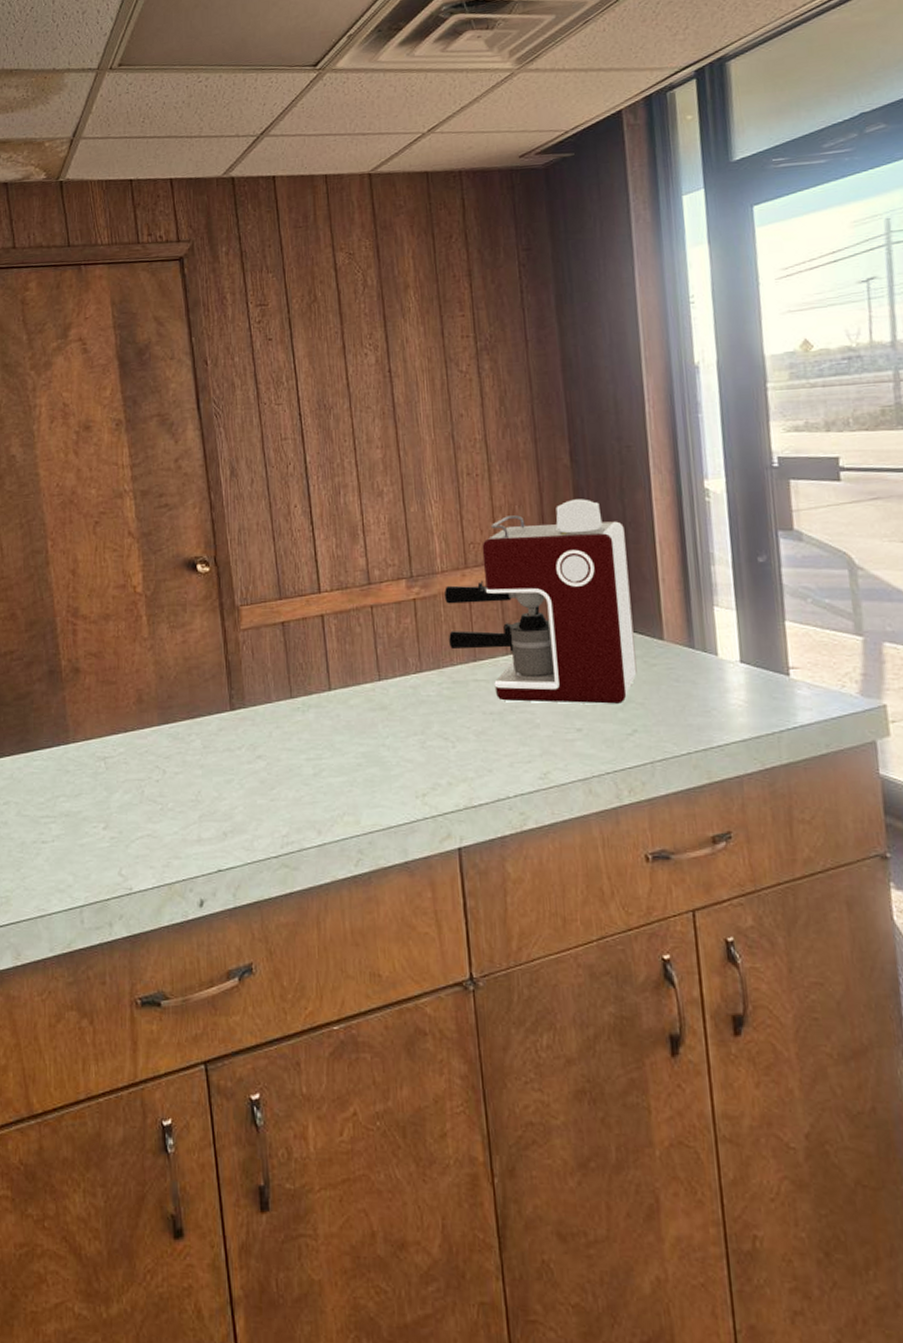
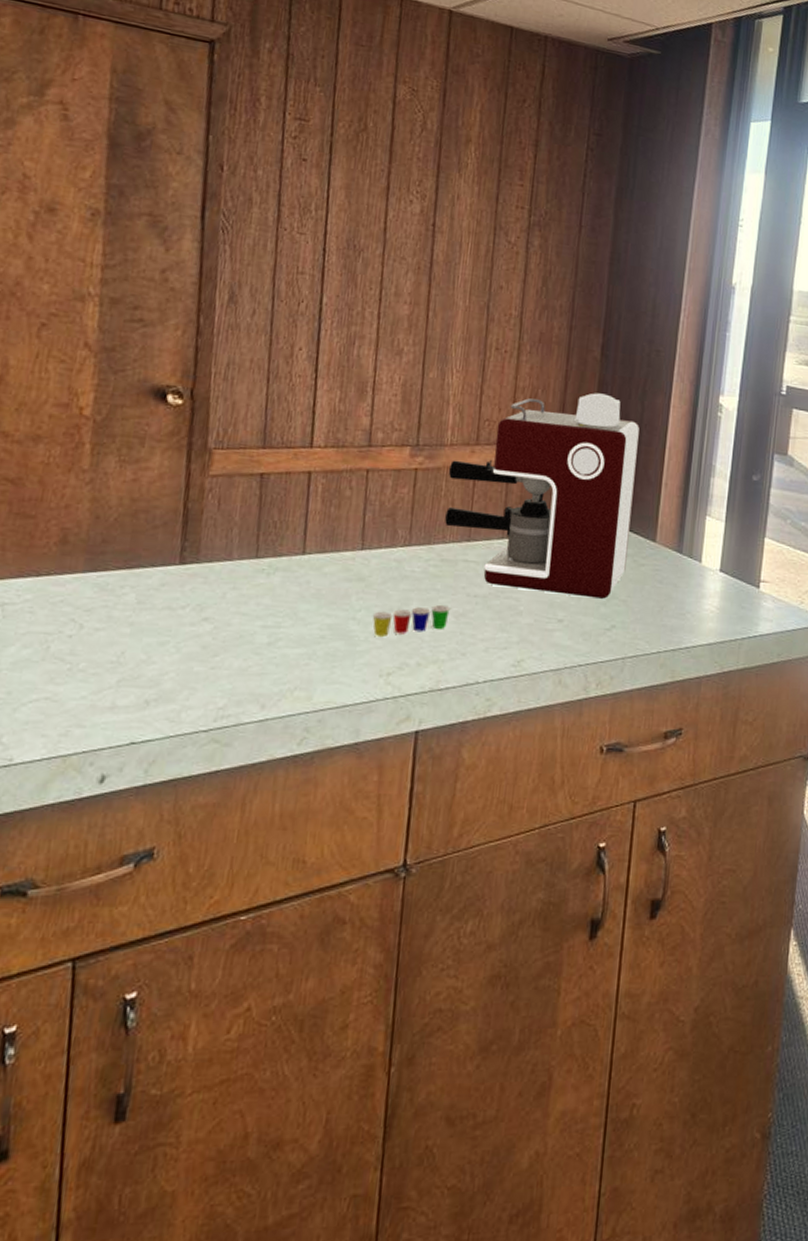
cup: none [400,724,470,761] -> present [373,604,450,638]

